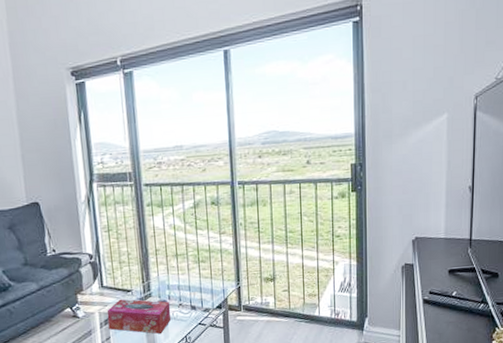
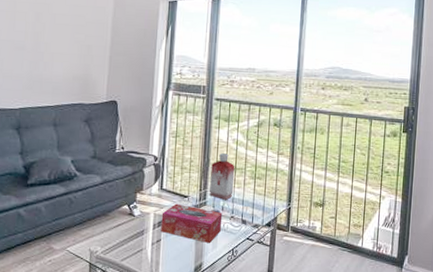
bottle: none [150,241,178,289] -> present [210,153,235,200]

